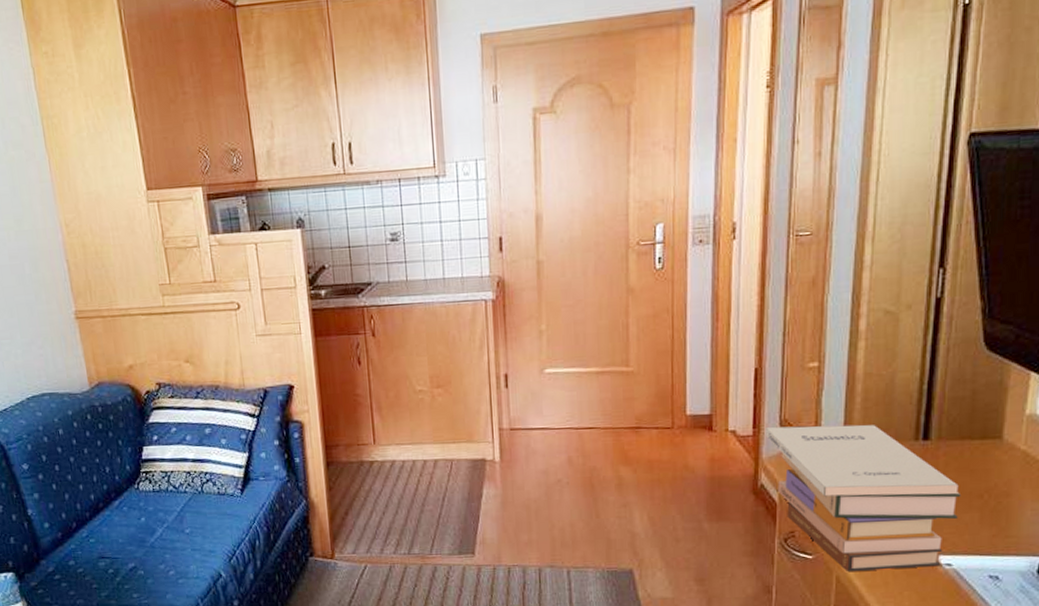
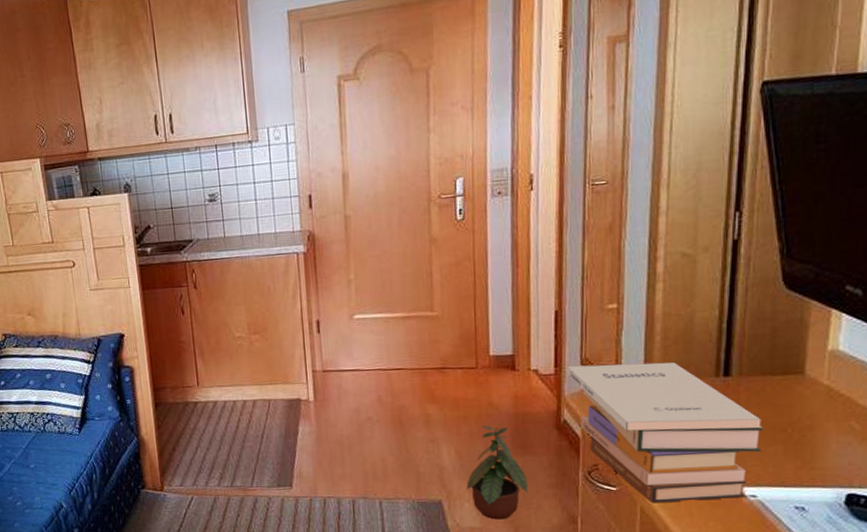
potted plant: none [659,486,722,590] -> present [466,422,528,520]

